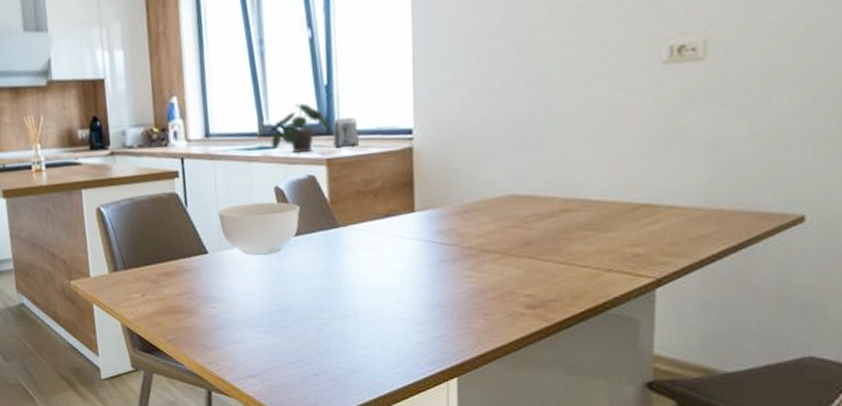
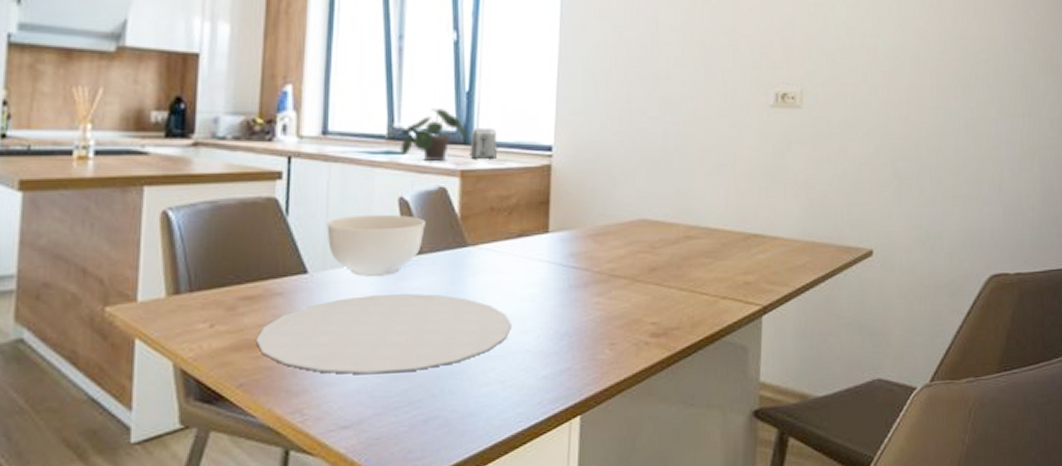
placemat: none [176,269,386,336] -> present [256,294,513,375]

